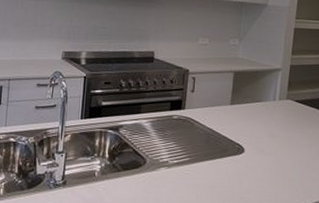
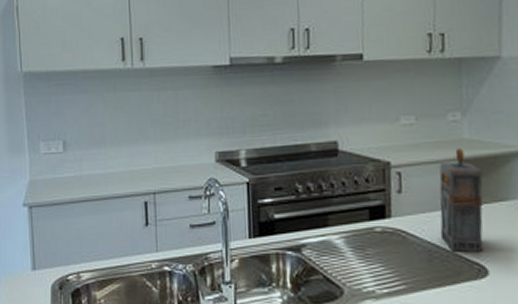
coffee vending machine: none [216,63,248,136] -> present [439,147,484,252]

